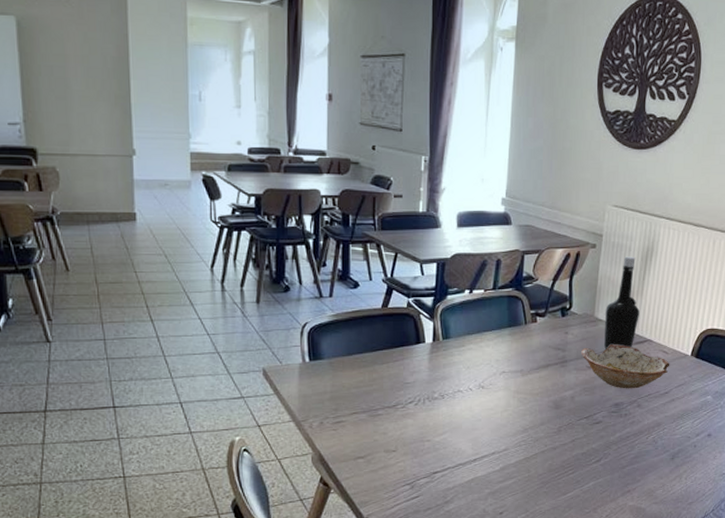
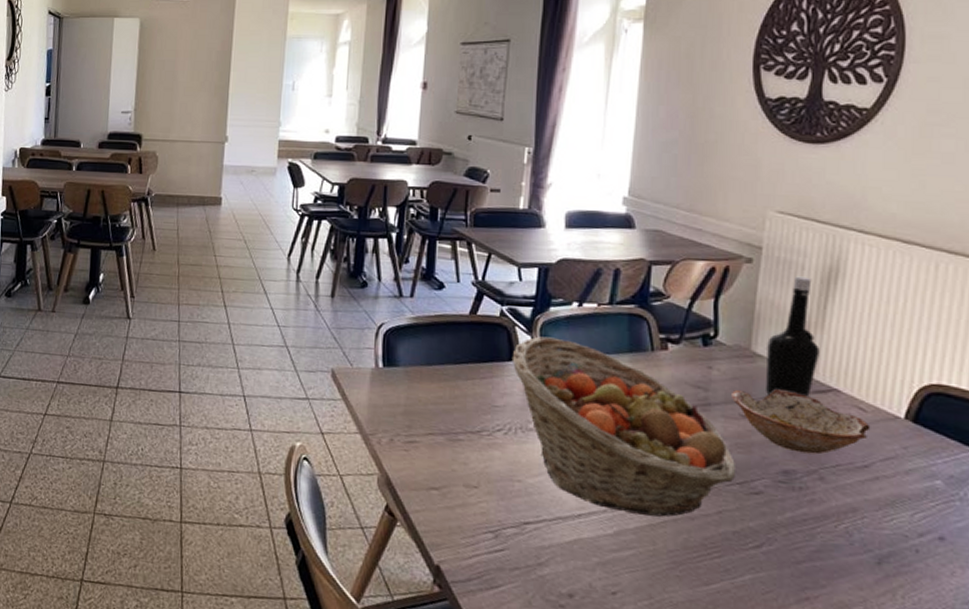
fruit basket: none [418,321,584,452] -> present [511,336,735,517]

